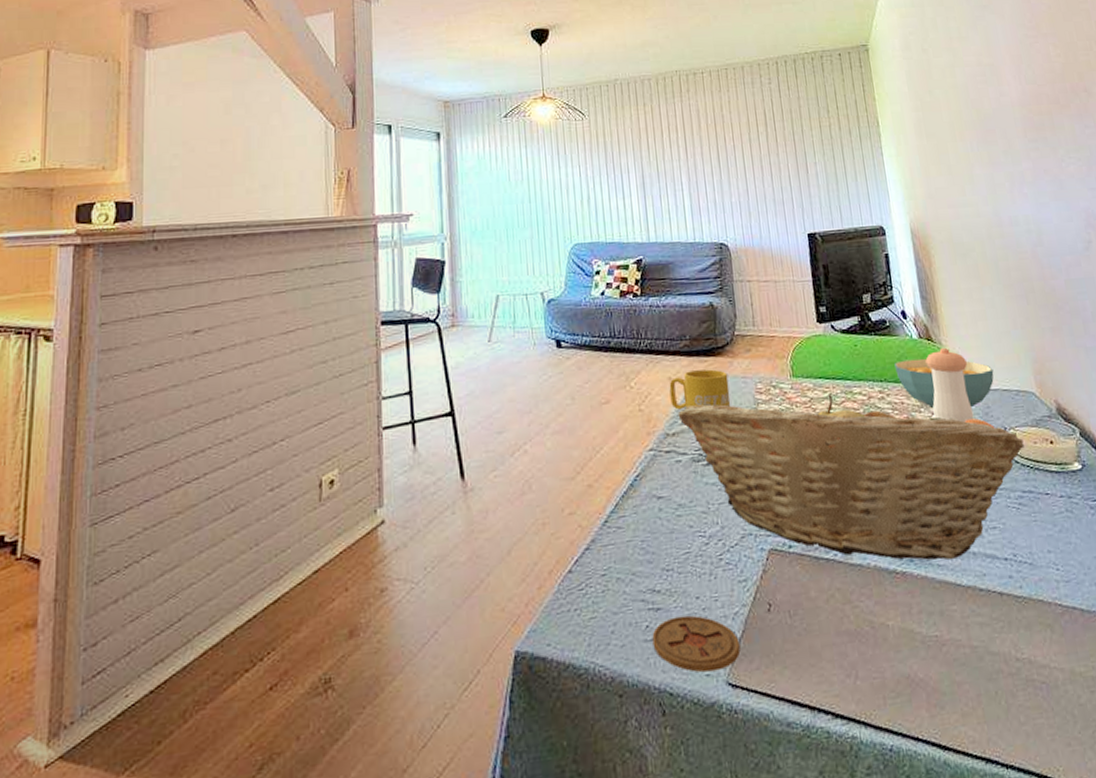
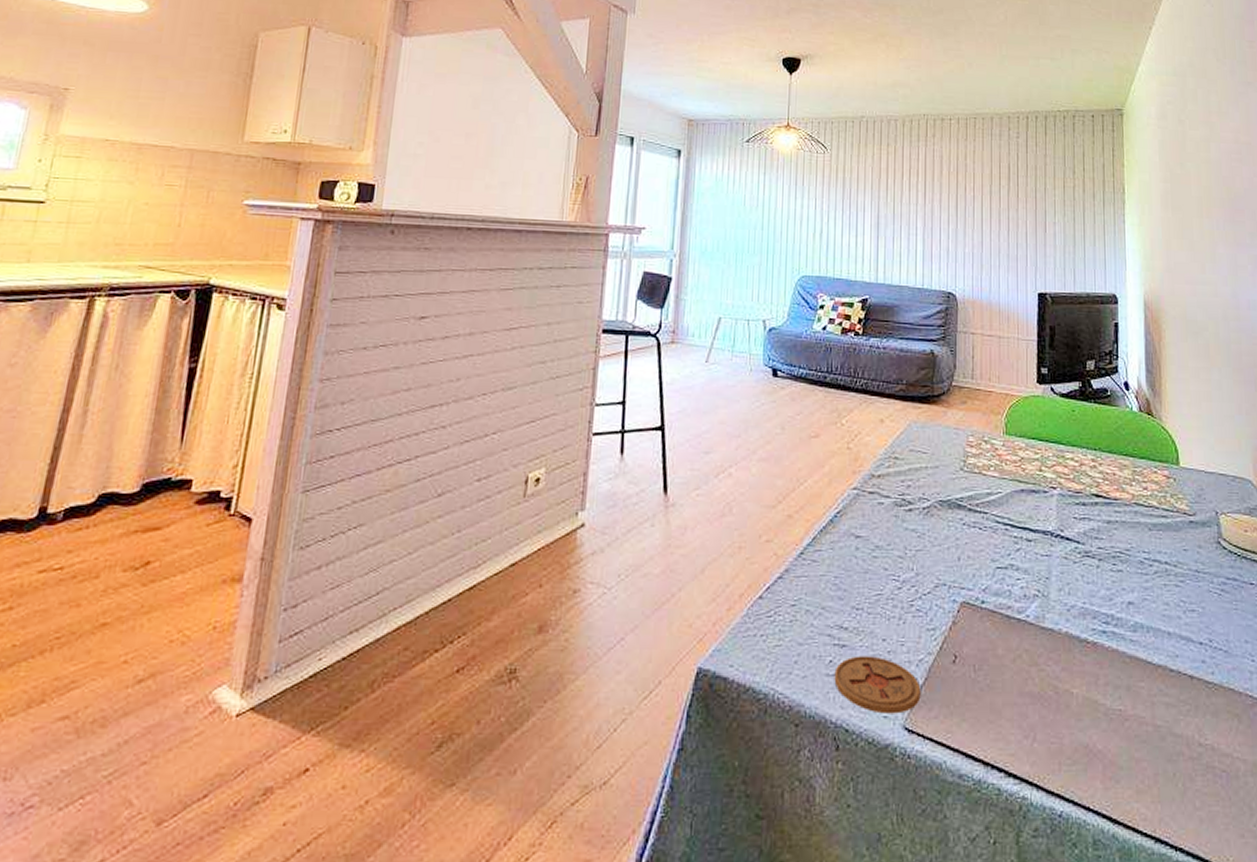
mug: present [669,369,731,410] -> none [880,416,940,456]
fruit basket: present [678,395,1024,560] -> none [885,450,1234,635]
cereal bowl: present [894,358,994,409] -> none [1111,431,1212,487]
pepper shaker: present [925,347,974,423] -> none [1143,423,1186,502]

